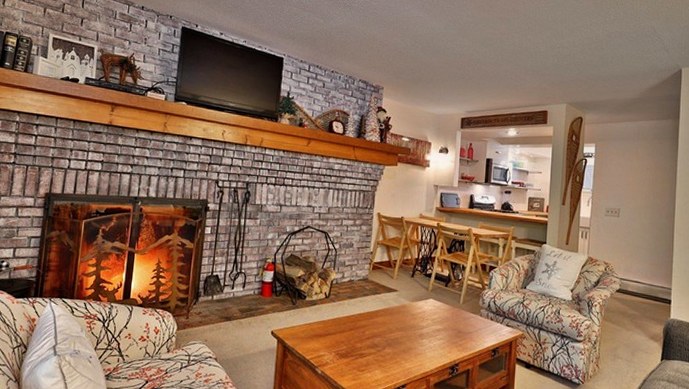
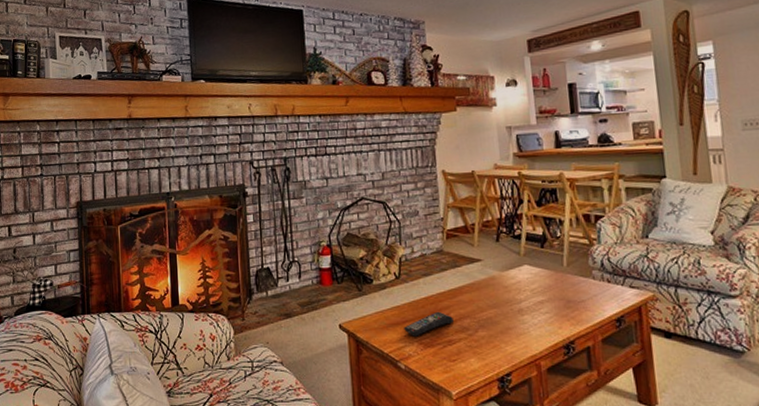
remote control: none [325,328,367,348] -> present [403,311,453,337]

